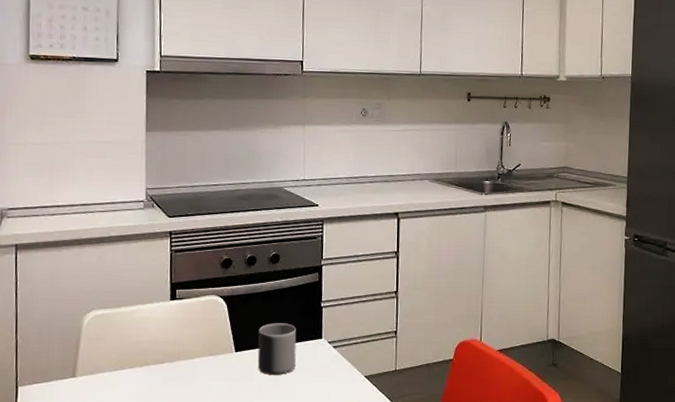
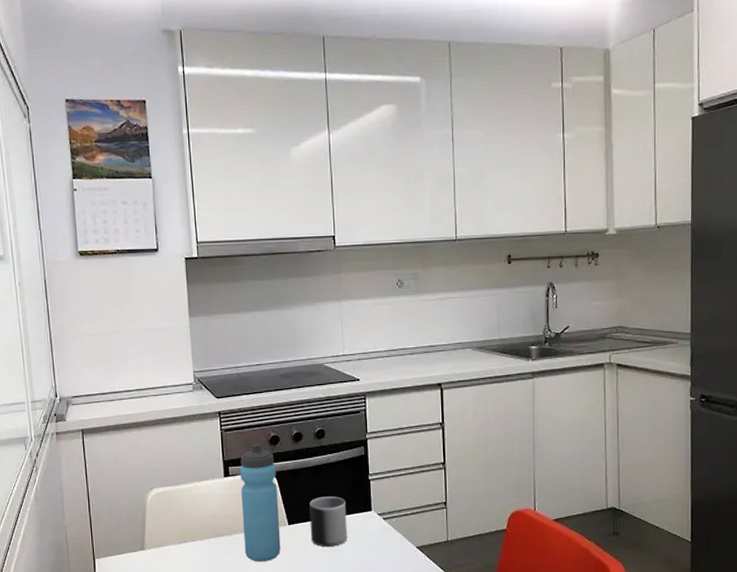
water bottle: none [186,266,227,391] -> present [239,444,281,562]

